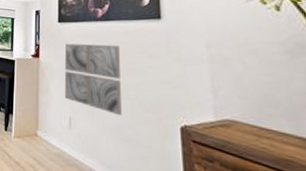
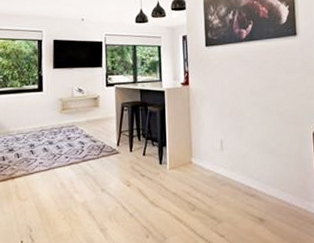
wall art: present [64,43,122,116] -> none [212,64,266,131]

